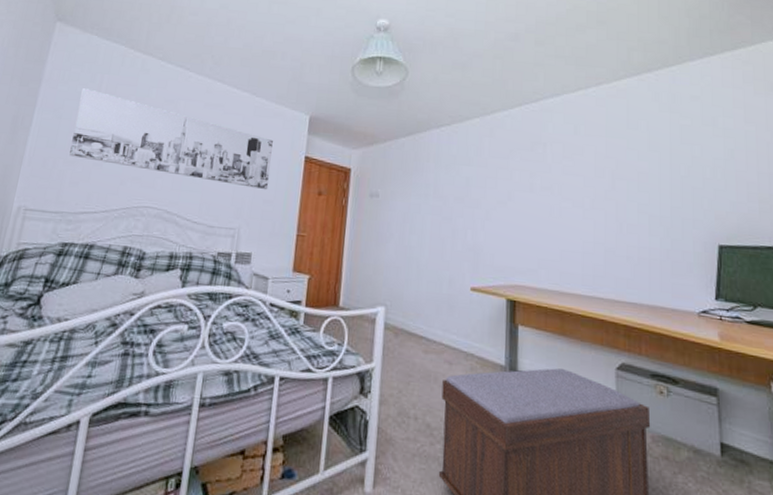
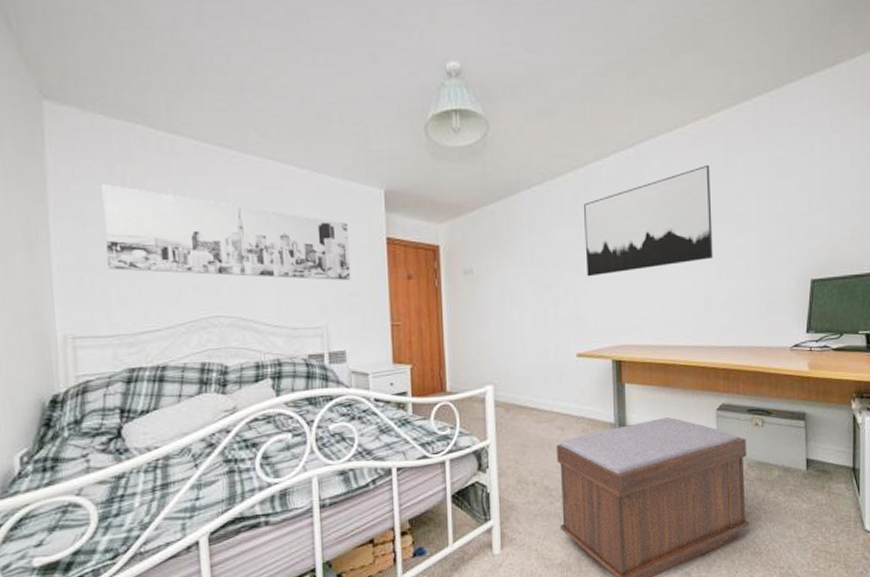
wall art: none [486,124,614,214] -> present [584,164,713,277]

